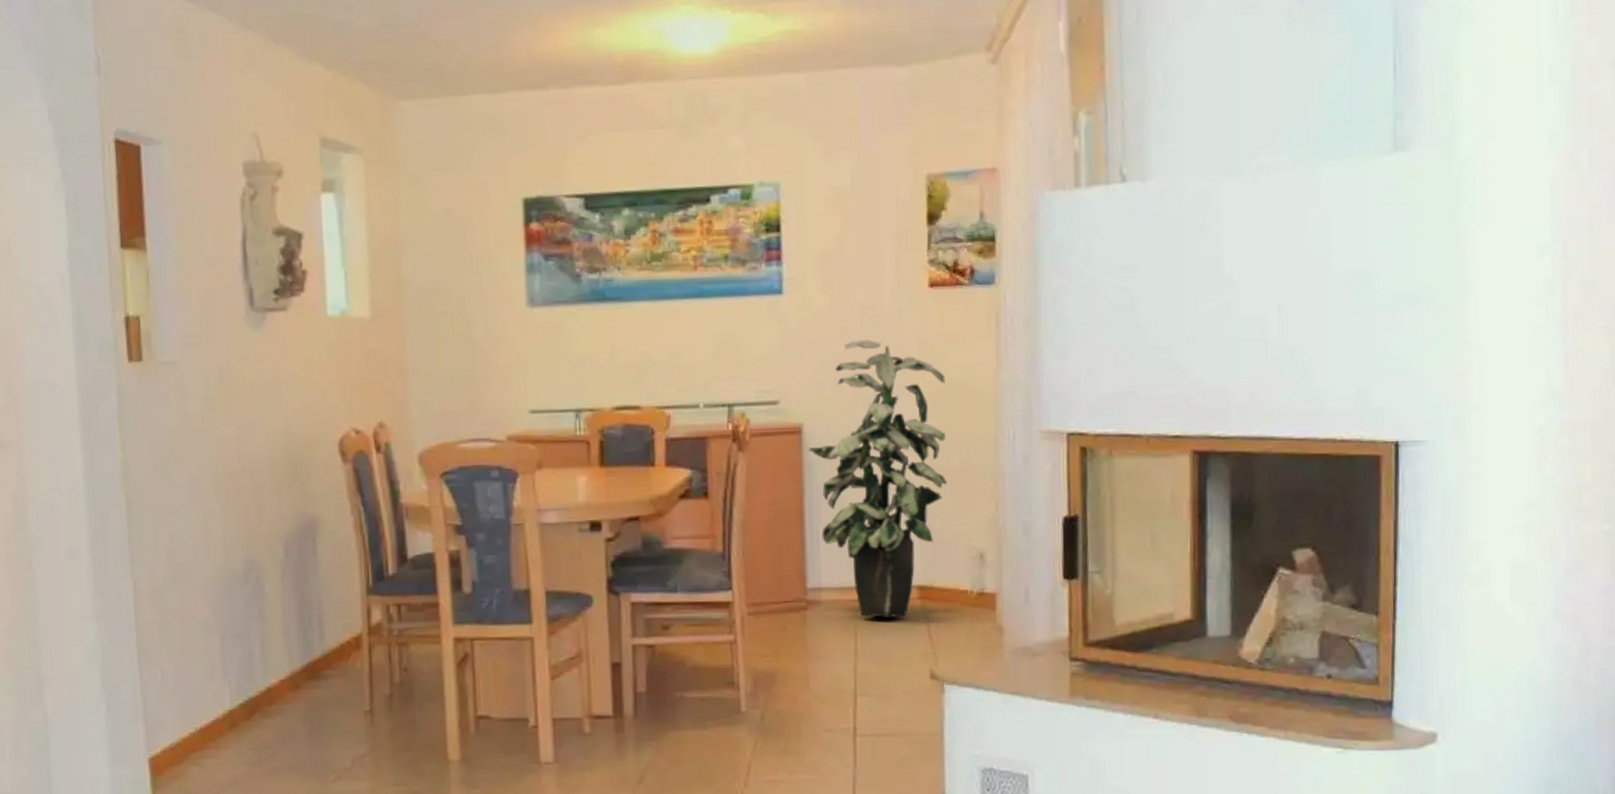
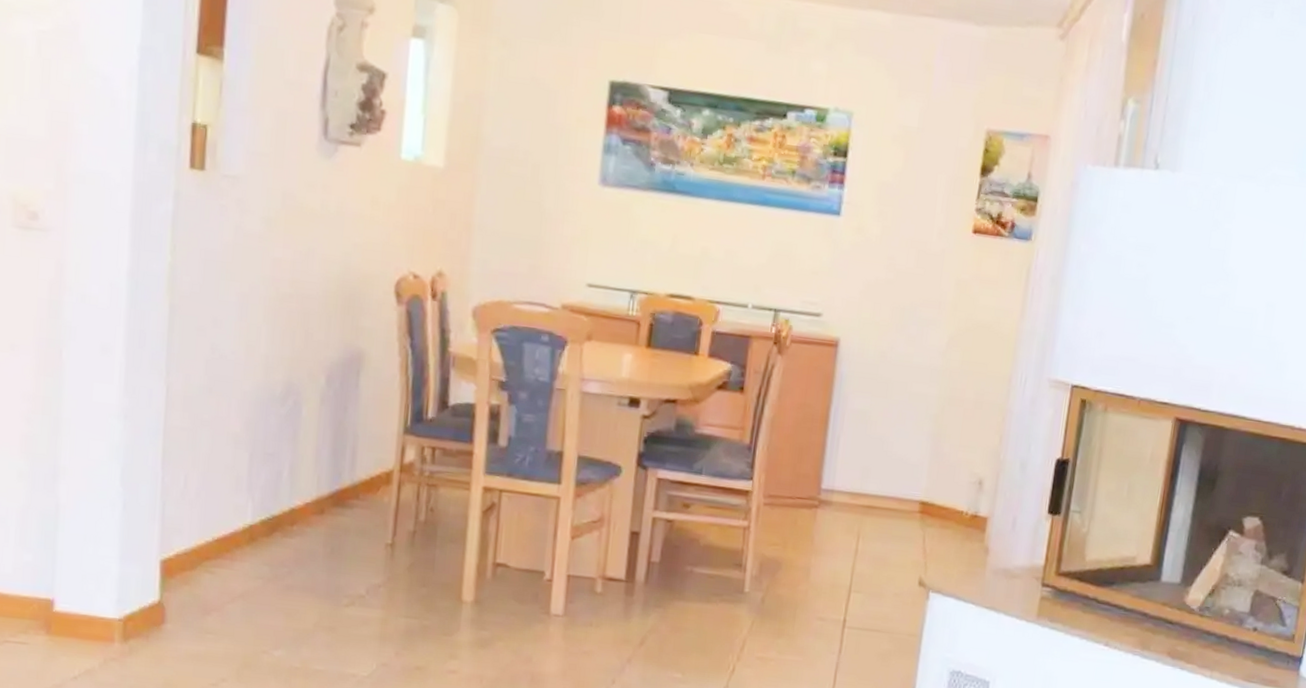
indoor plant: present [808,339,947,617] -> none [841,270,974,527]

